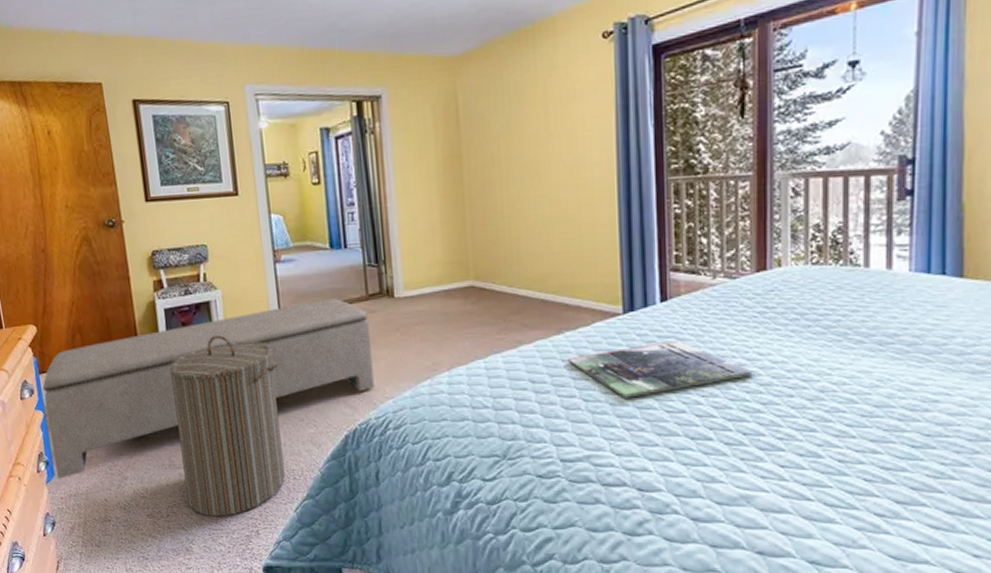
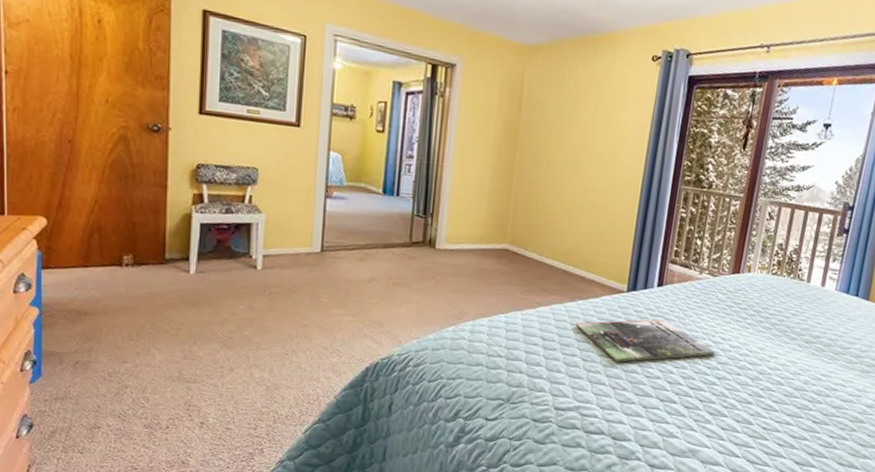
bench: present [42,298,375,479] -> none [43,239,408,381]
laundry hamper: present [169,335,285,517] -> none [192,257,312,433]

